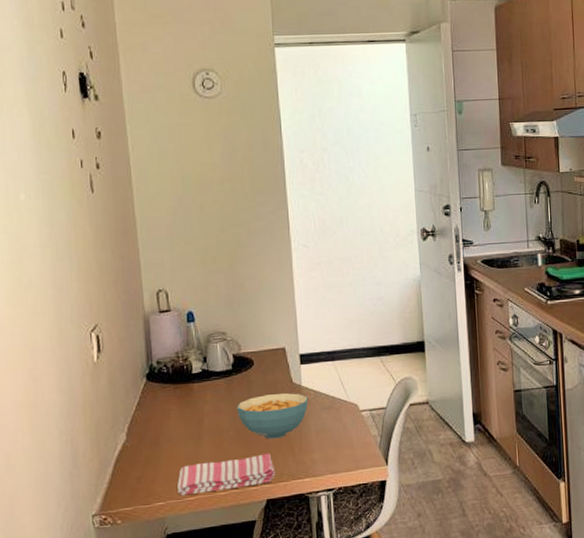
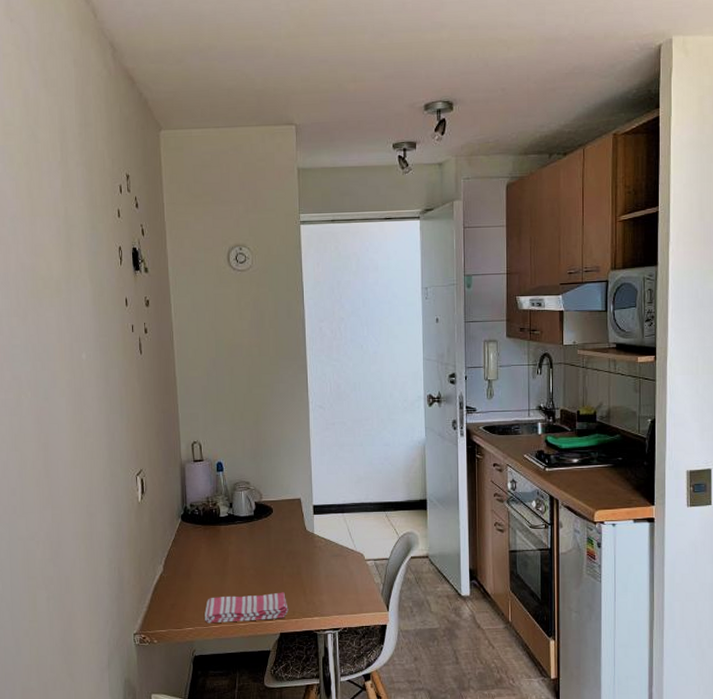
cereal bowl: present [237,393,308,439] -> none [257,540,319,580]

